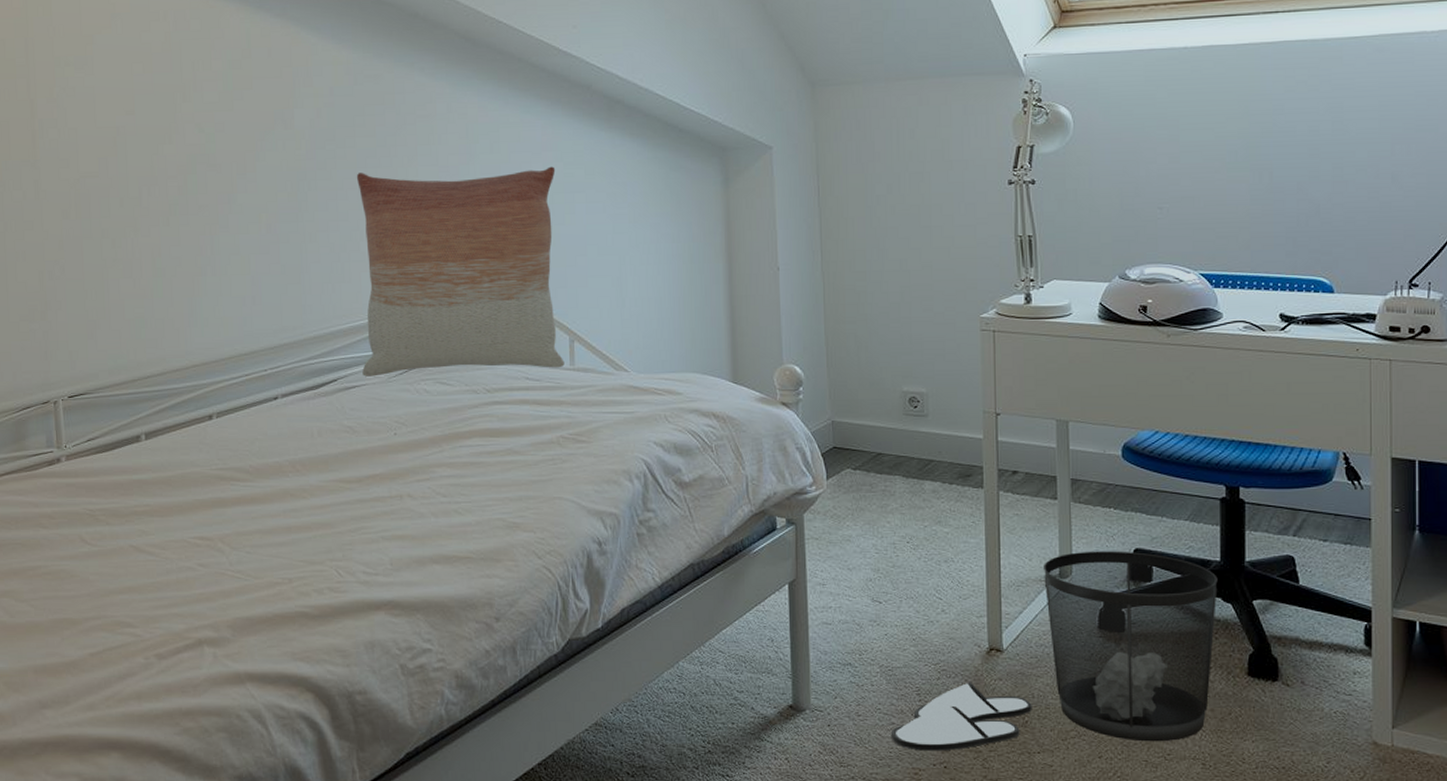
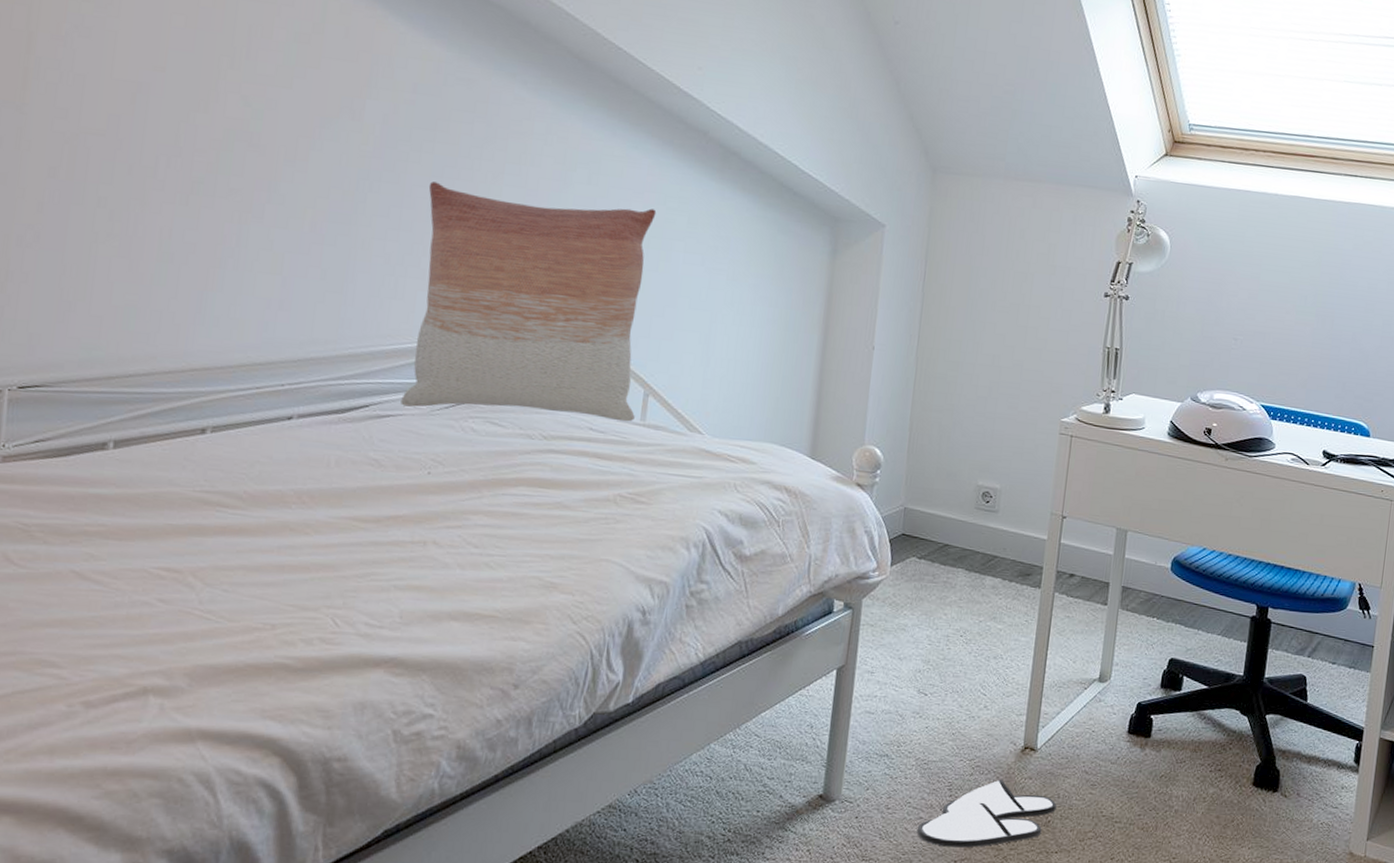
waste bin: present [1044,551,1218,742] -> none [1081,657,1239,846]

